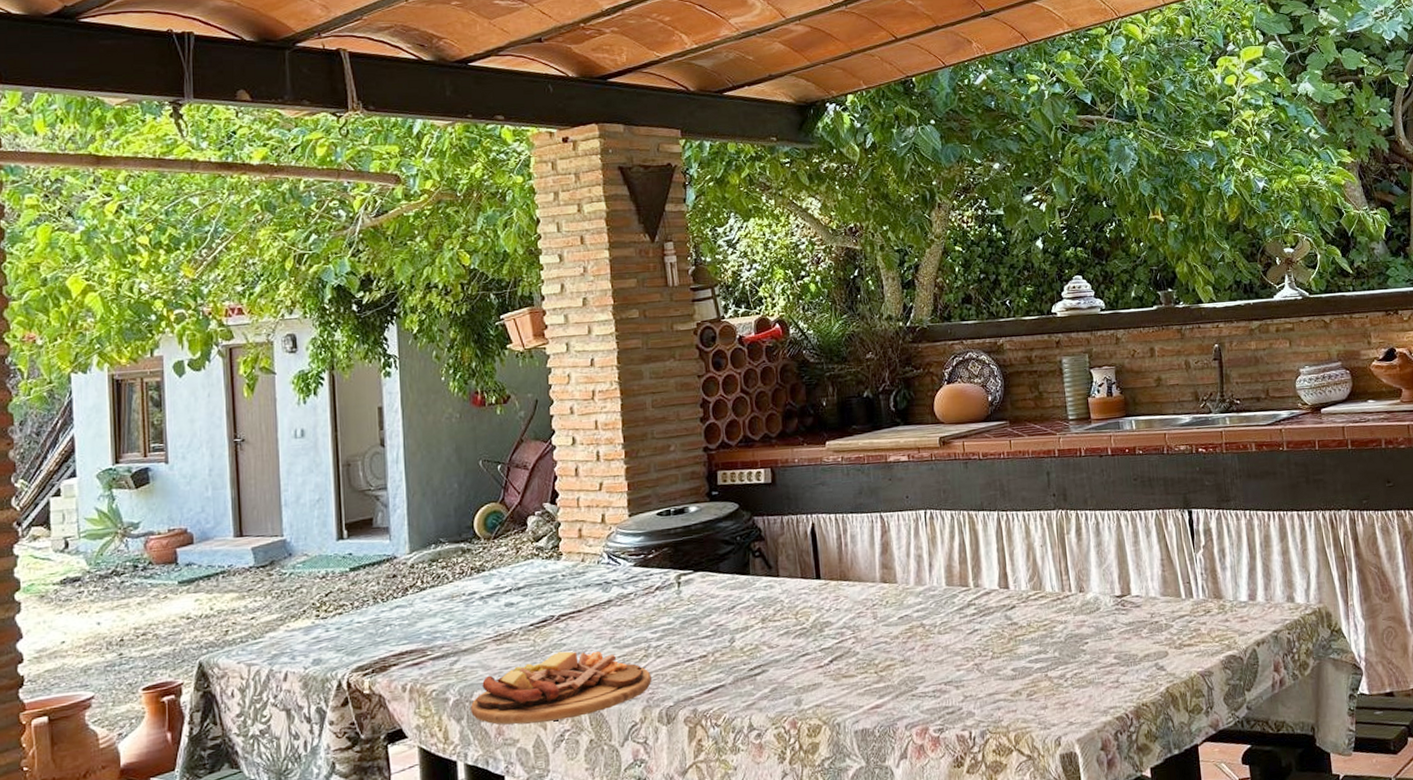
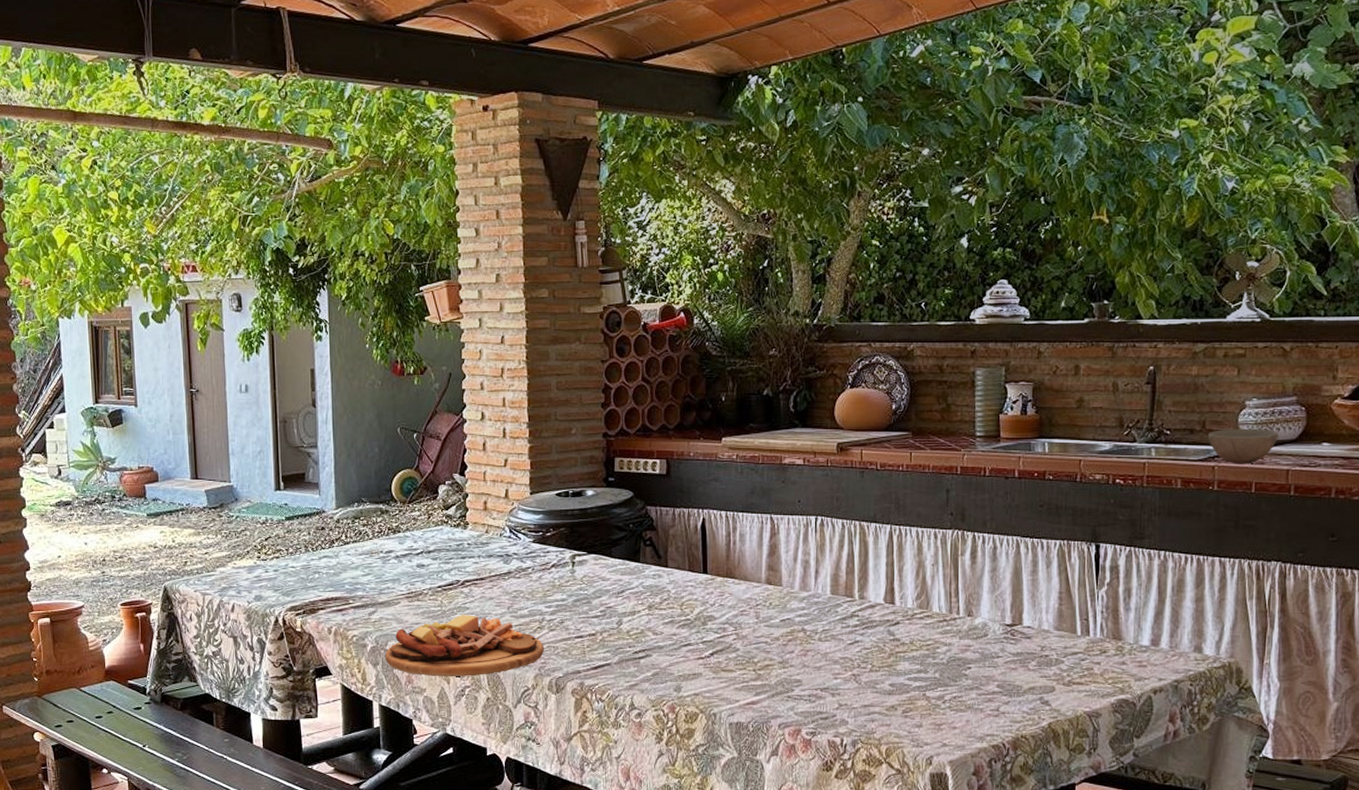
bowl: none [1272,392,1331,426] -> present [1207,428,1278,464]

